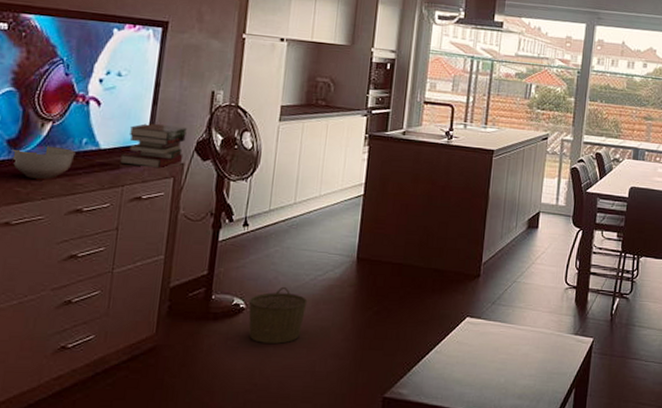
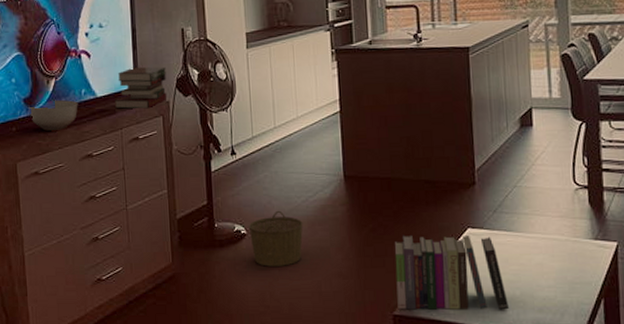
books: none [389,319,493,396] -> present [394,234,509,310]

